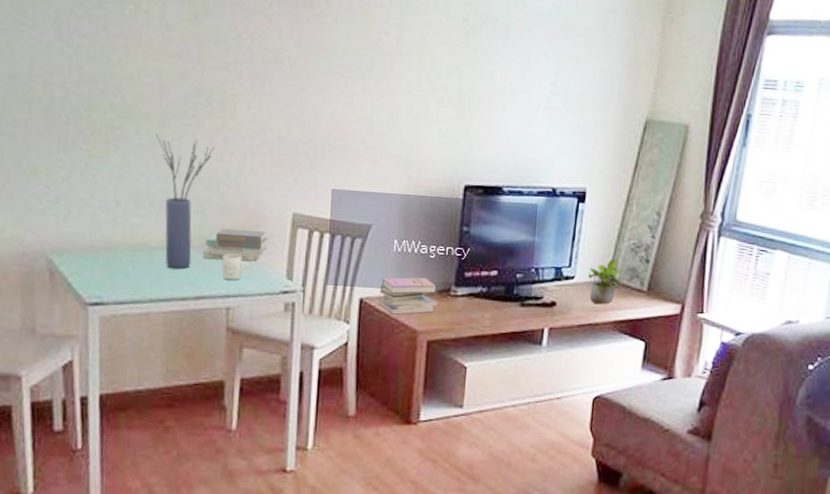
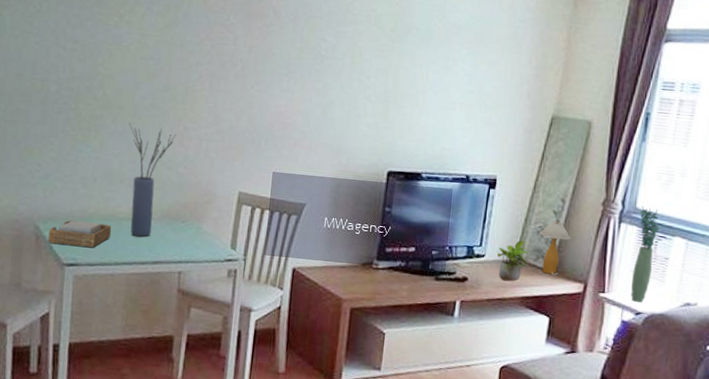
napkin holder: none [64,252,143,284] -> present [47,220,112,248]
books: present [202,228,270,261] -> none [161,203,218,233]
mug: present [222,254,250,281] -> none [176,226,200,249]
books: present [378,277,438,315] -> none [308,250,361,284]
table lamp: none [633,235,667,297] -> present [539,219,571,276]
vase: none [730,218,760,323] -> present [631,206,659,304]

